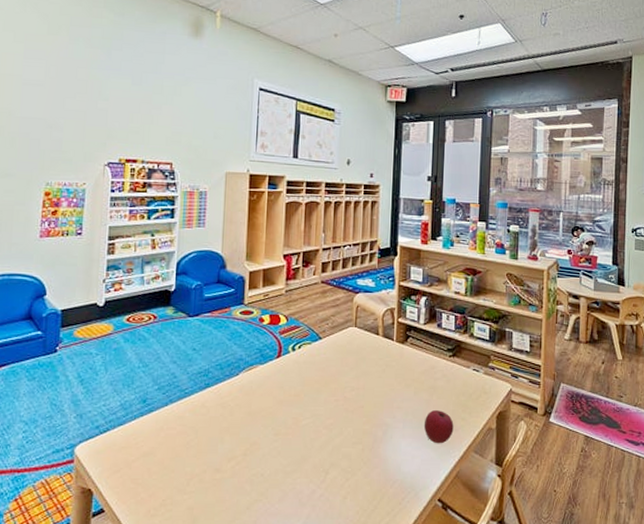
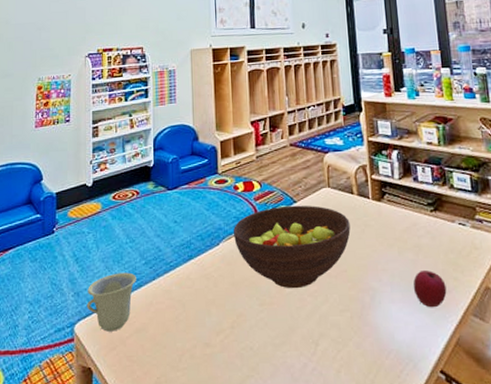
cup: none [90,397,147,455] -> present [86,272,136,332]
fruit bowl: none [255,341,372,421] -> present [234,205,351,289]

